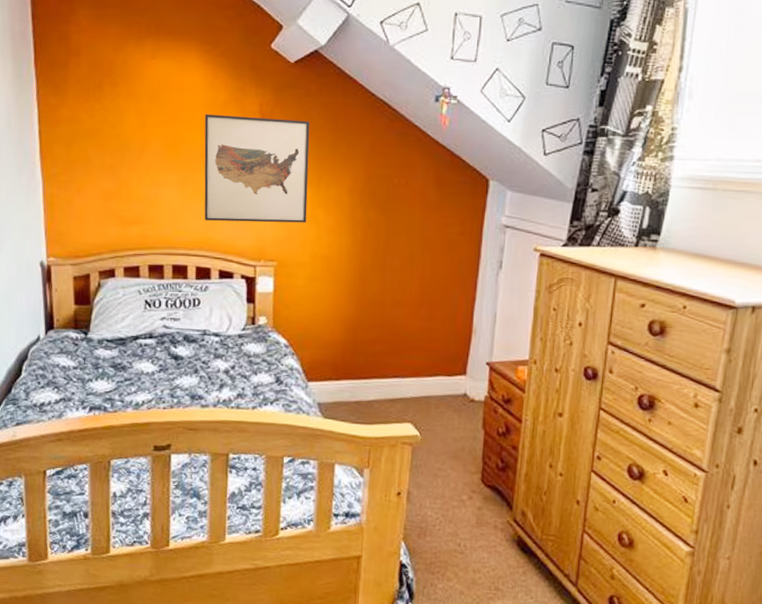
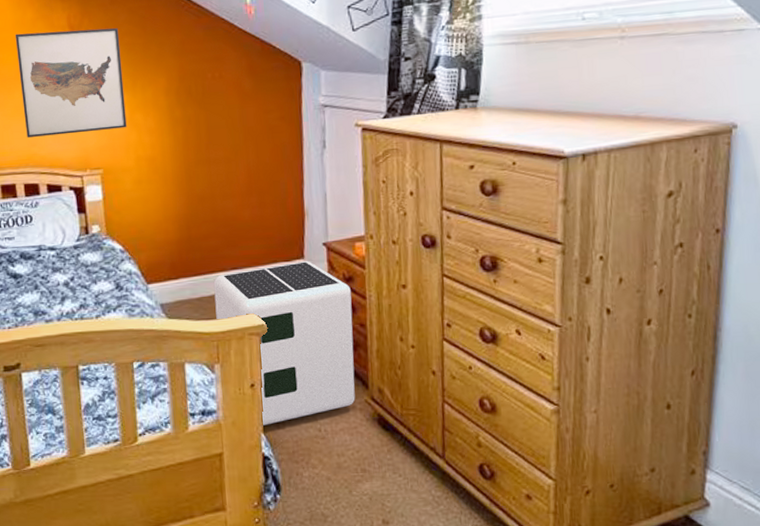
air purifier: none [372,377,508,535] -> present [213,260,355,427]

